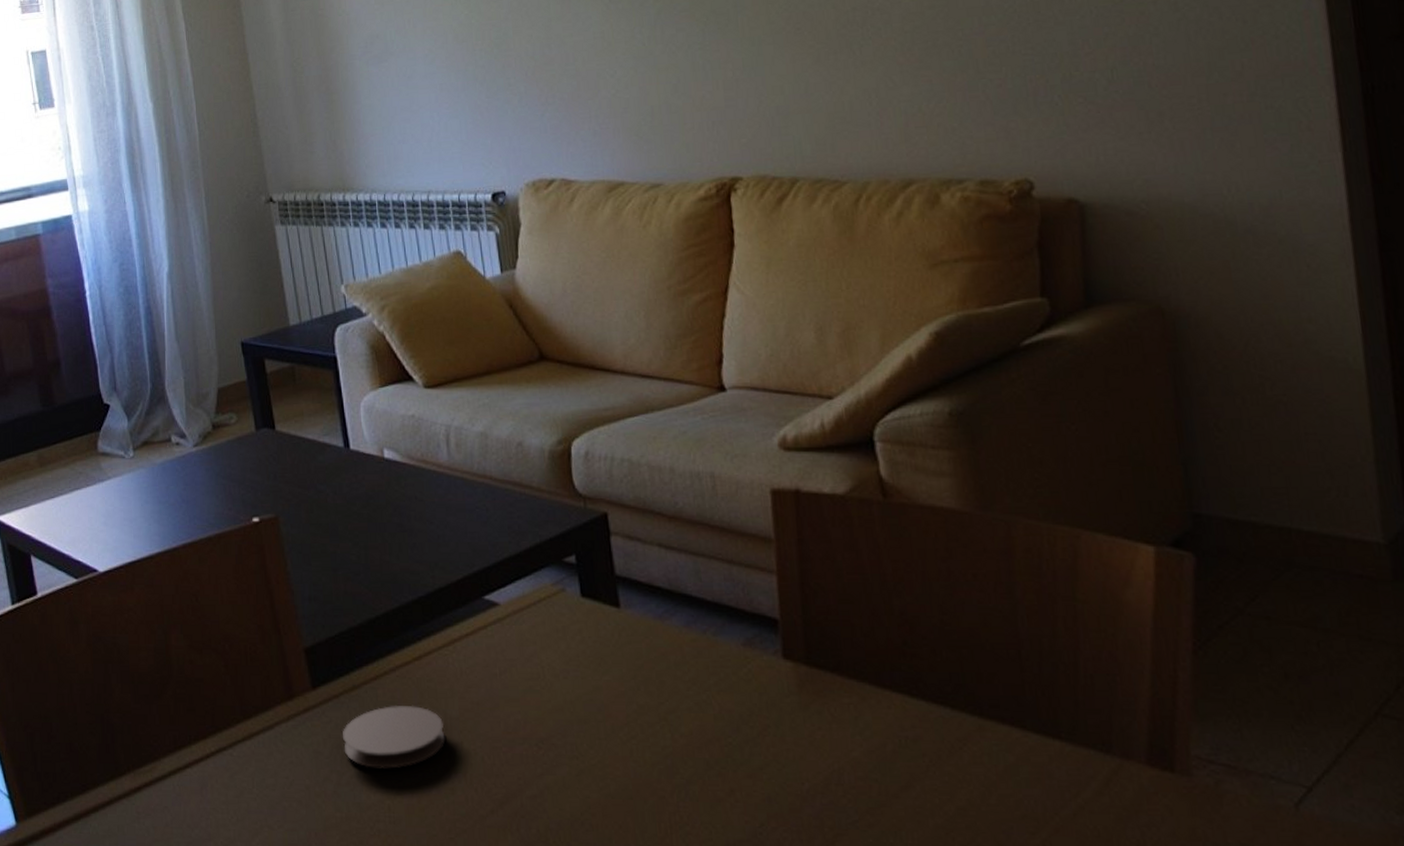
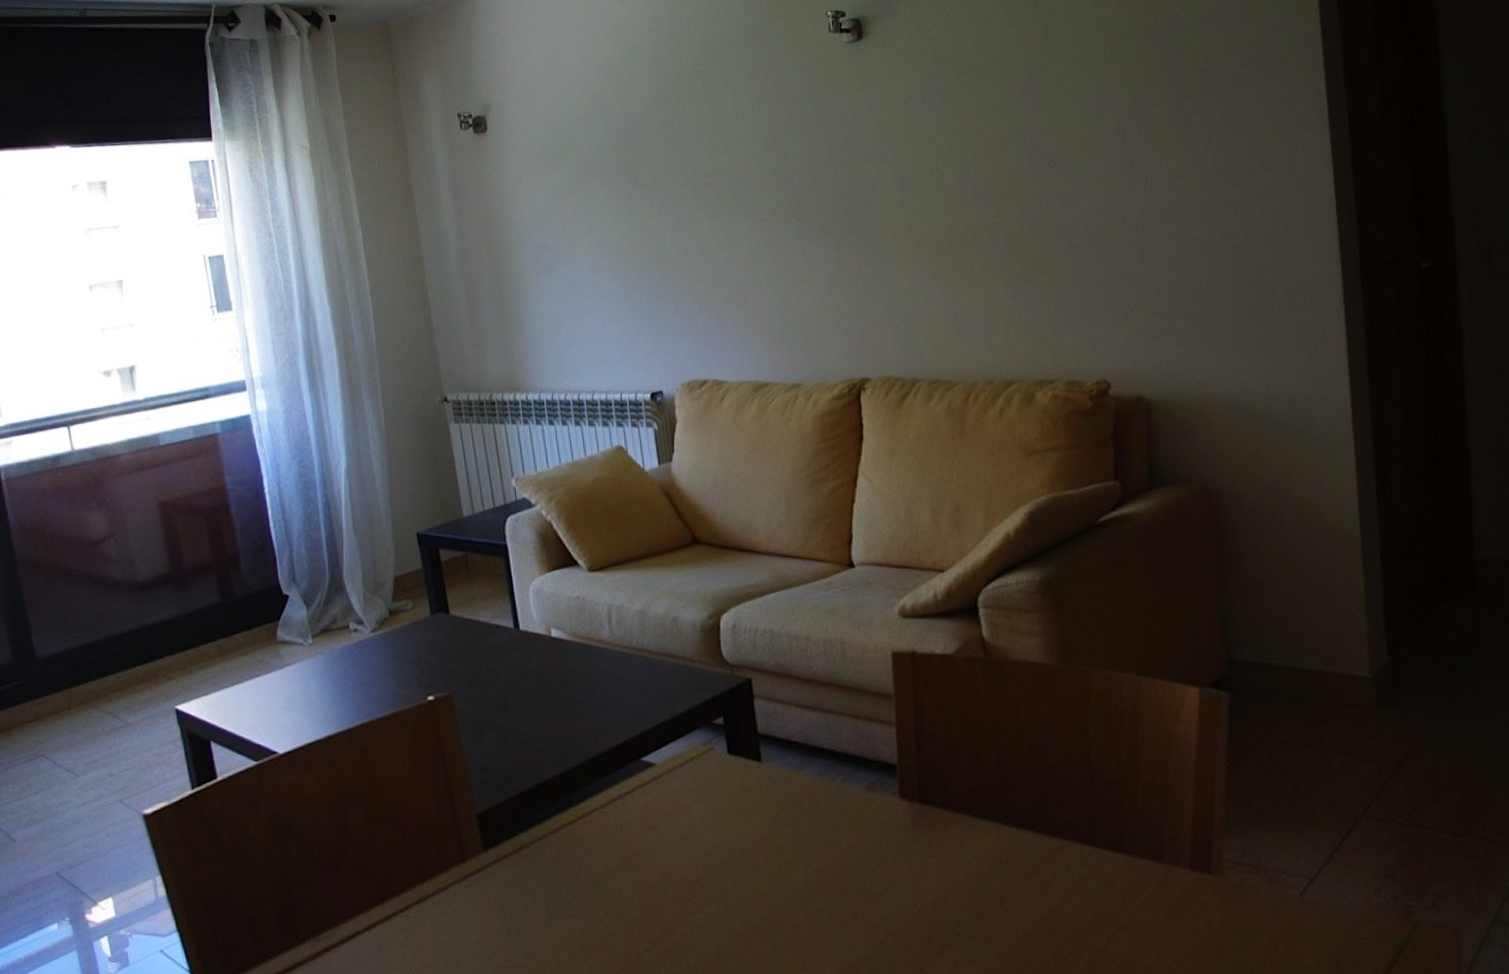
coaster: present [343,705,446,769] -> none [512,859,606,919]

